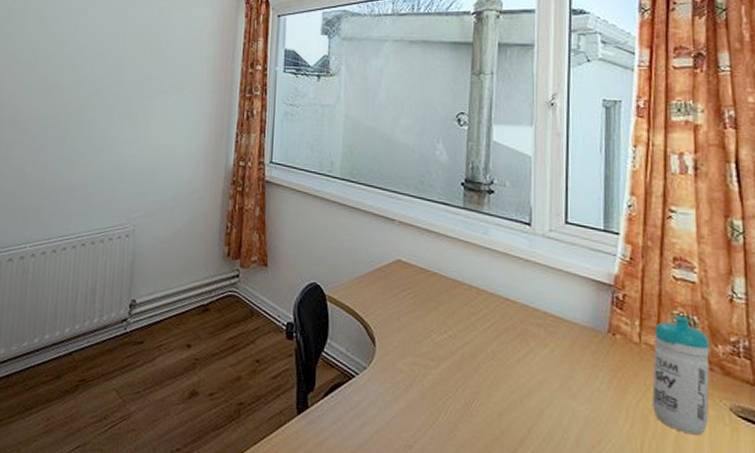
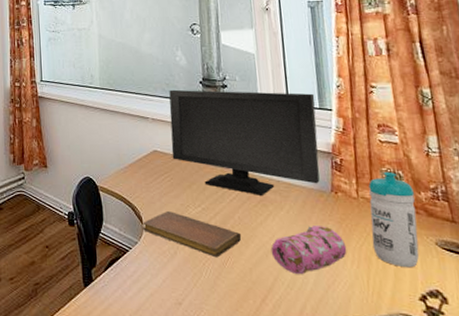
notebook: none [375,334,493,397] -> present [143,212,242,258]
computer monitor: none [419,189,600,329] -> present [169,89,320,197]
pencil case: none [527,371,620,429] -> present [271,226,347,275]

